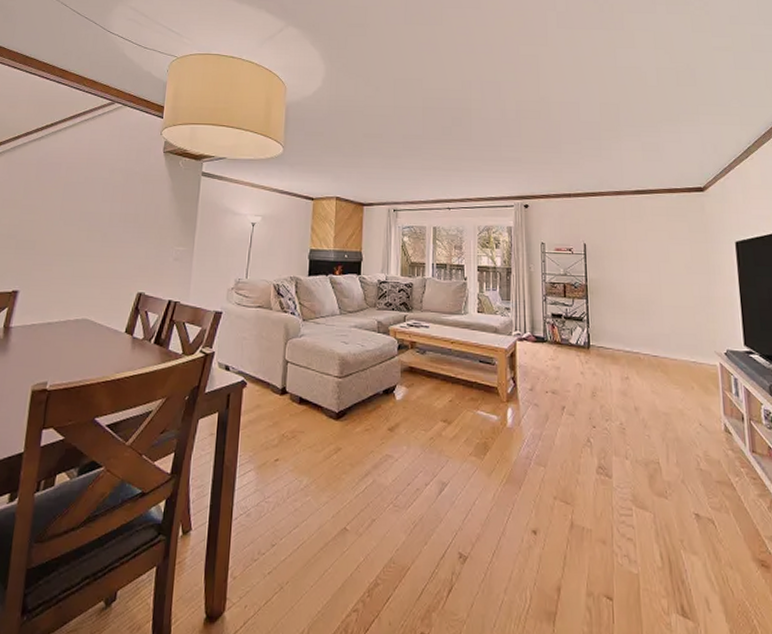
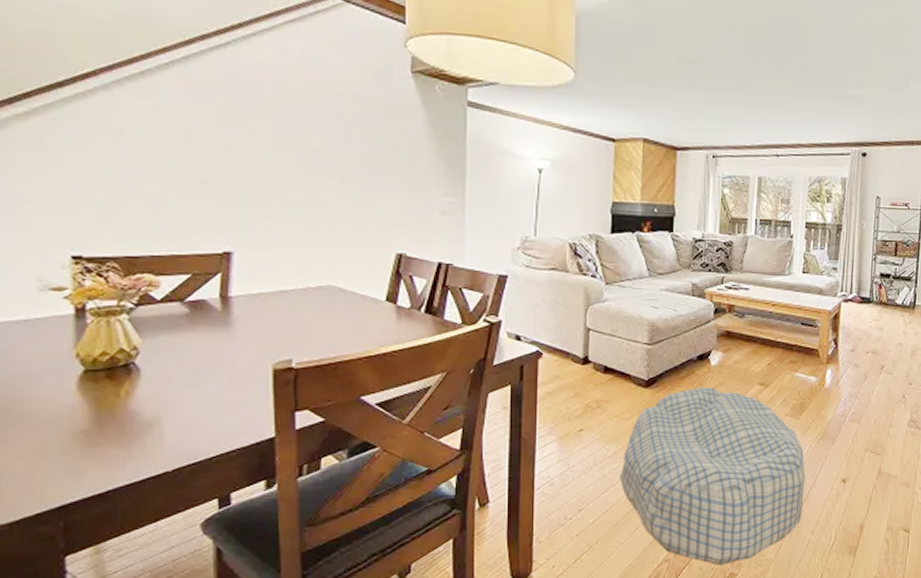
dog bed: none [310,421,494,623] -> present [619,386,806,566]

